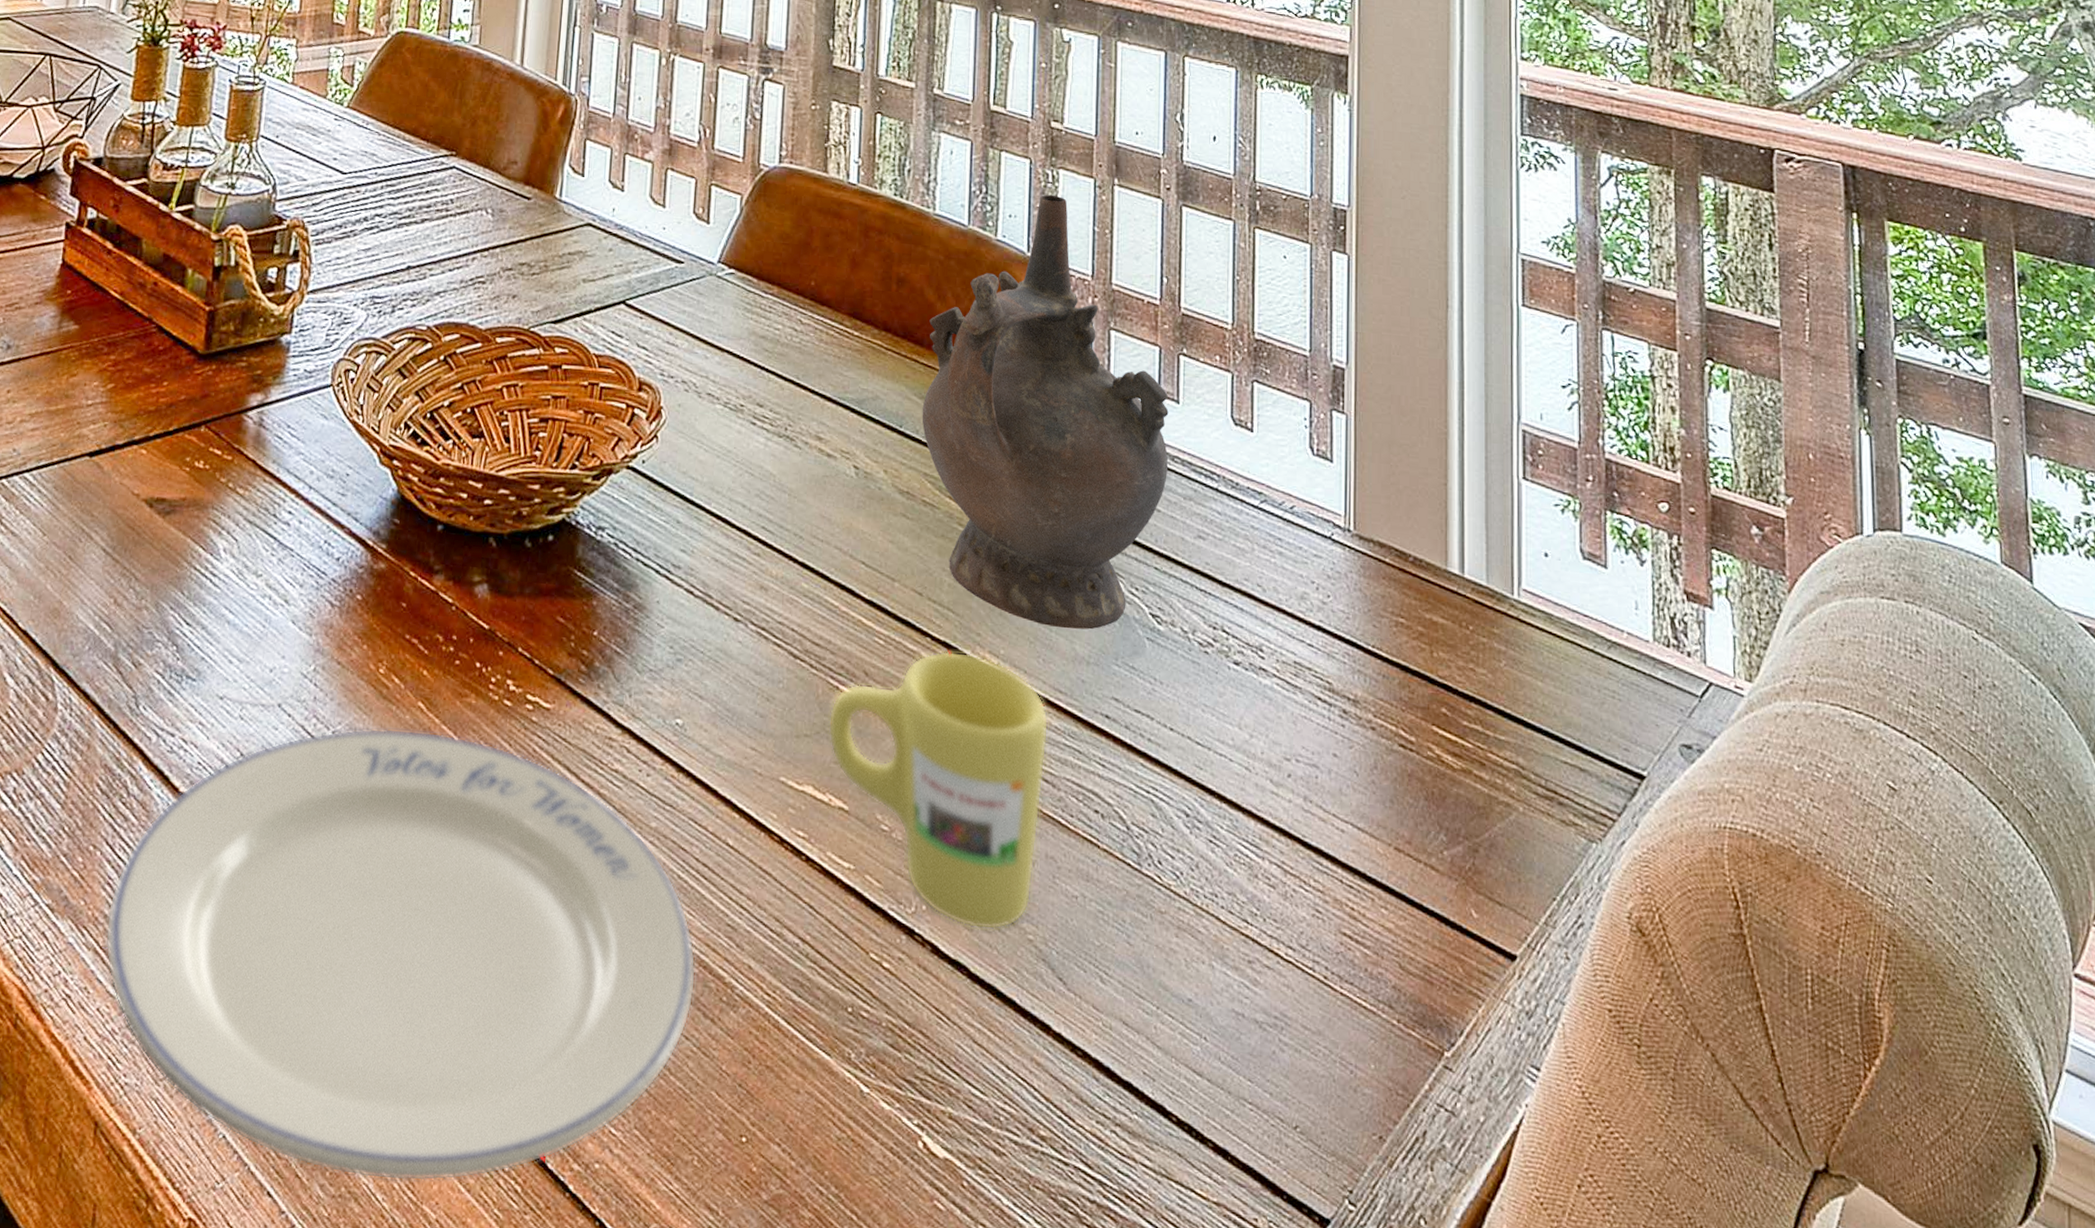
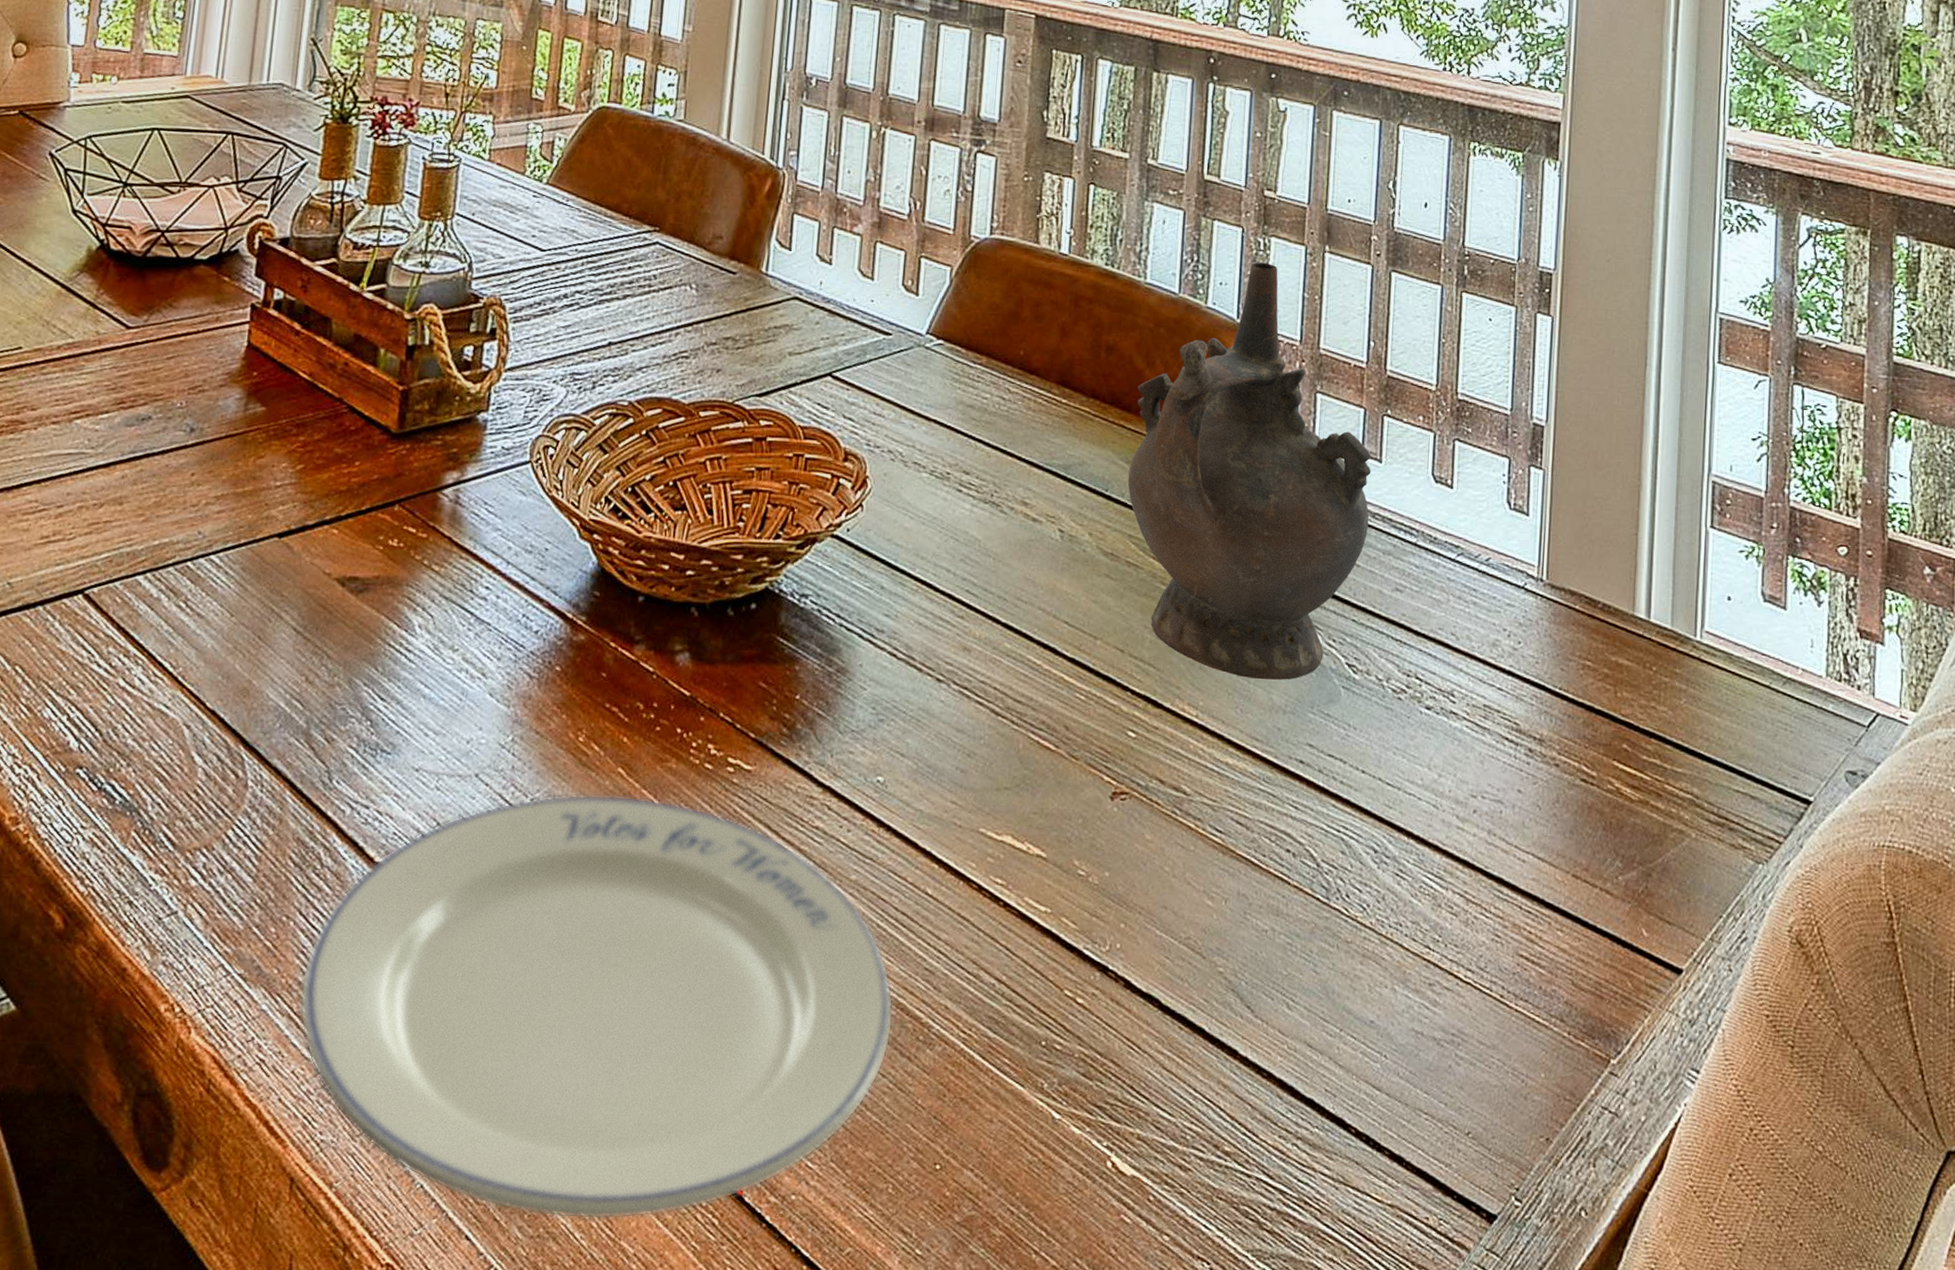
mug: present [828,651,1049,930] -> none [1028,704,1245,965]

